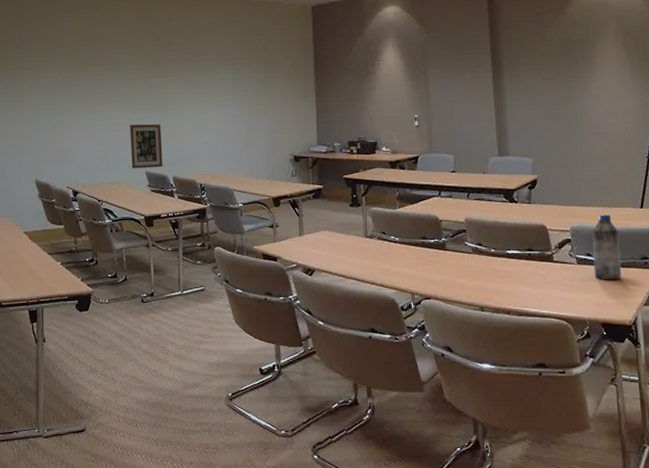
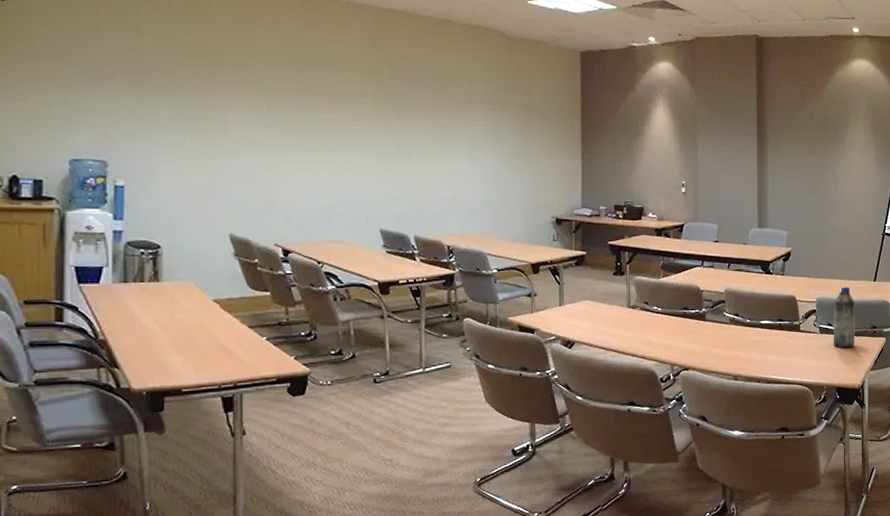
wall art: present [130,124,163,169] -> none [360,171,402,225]

